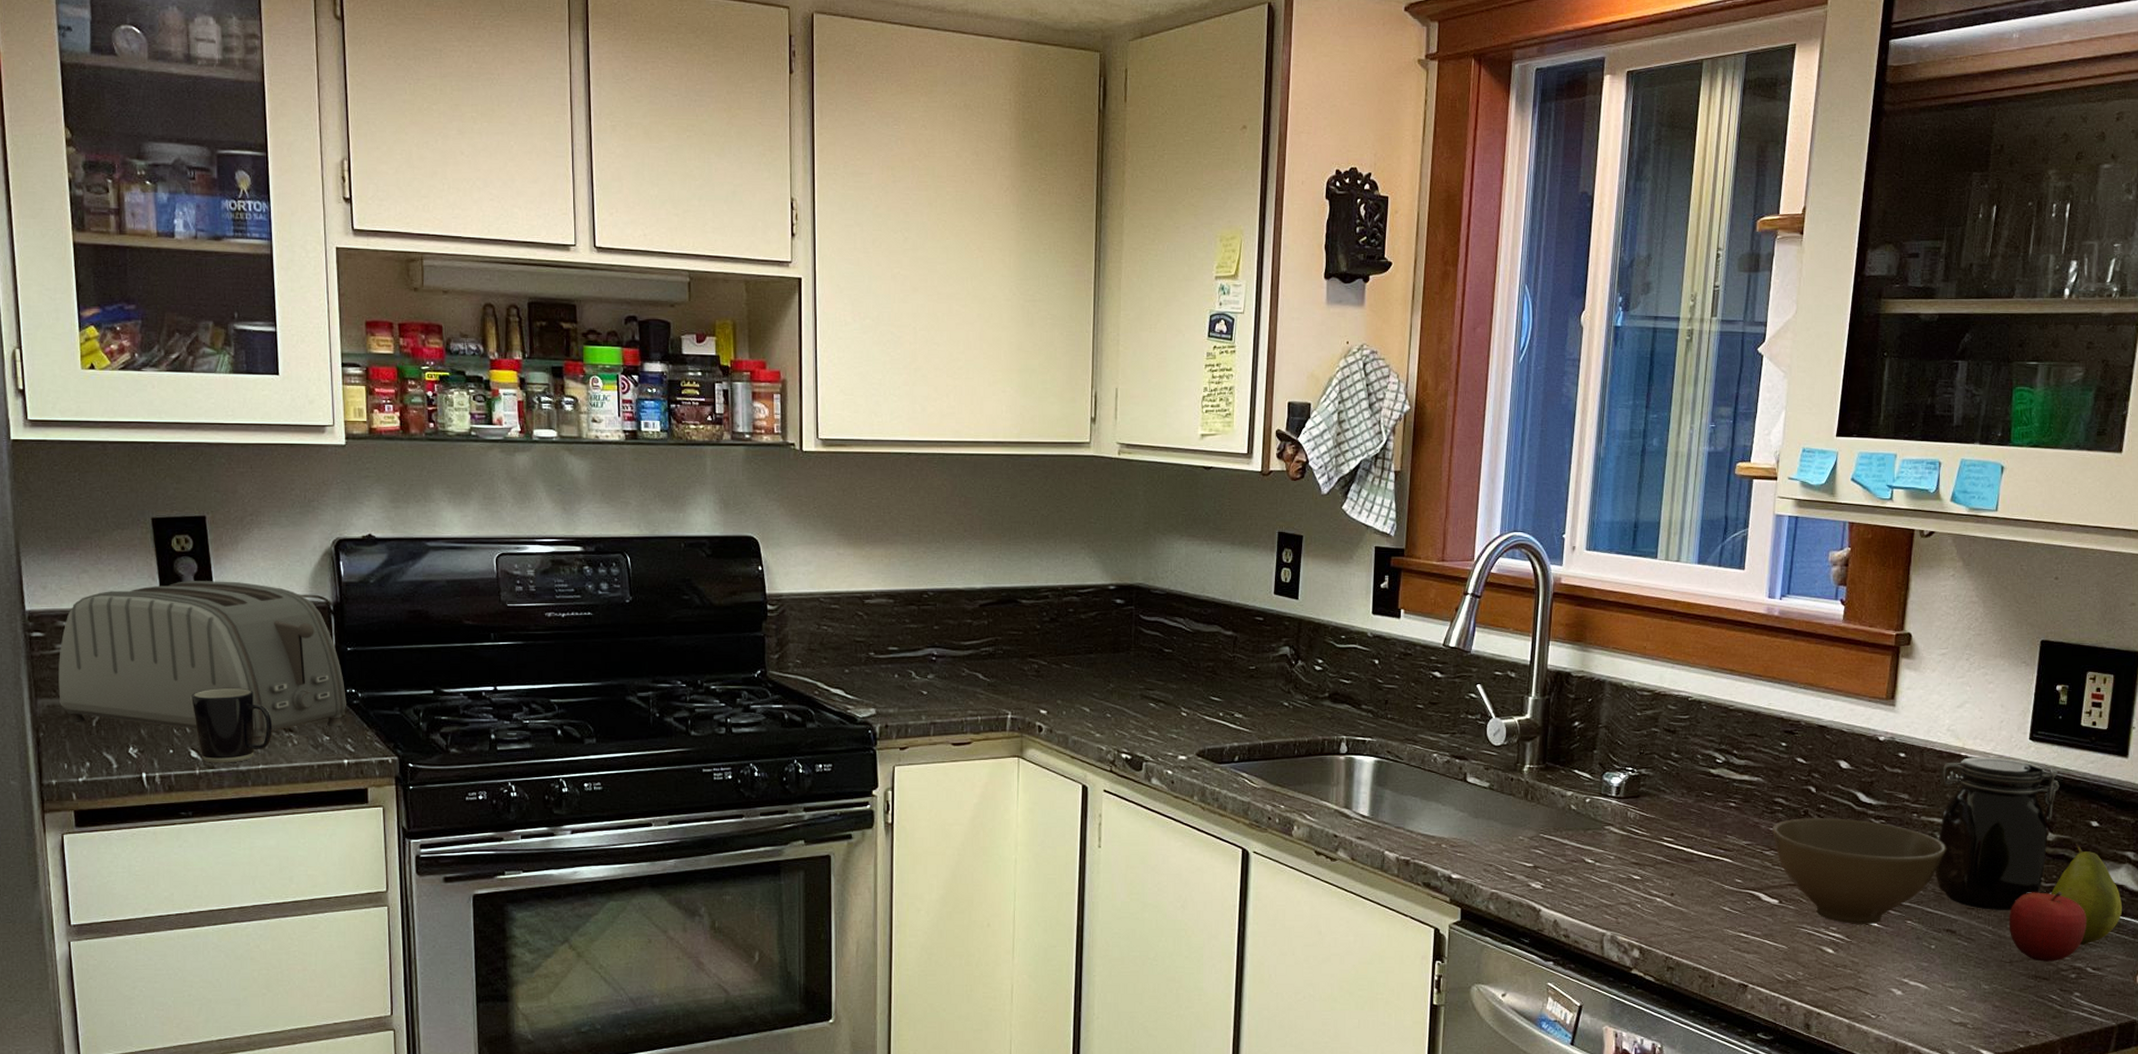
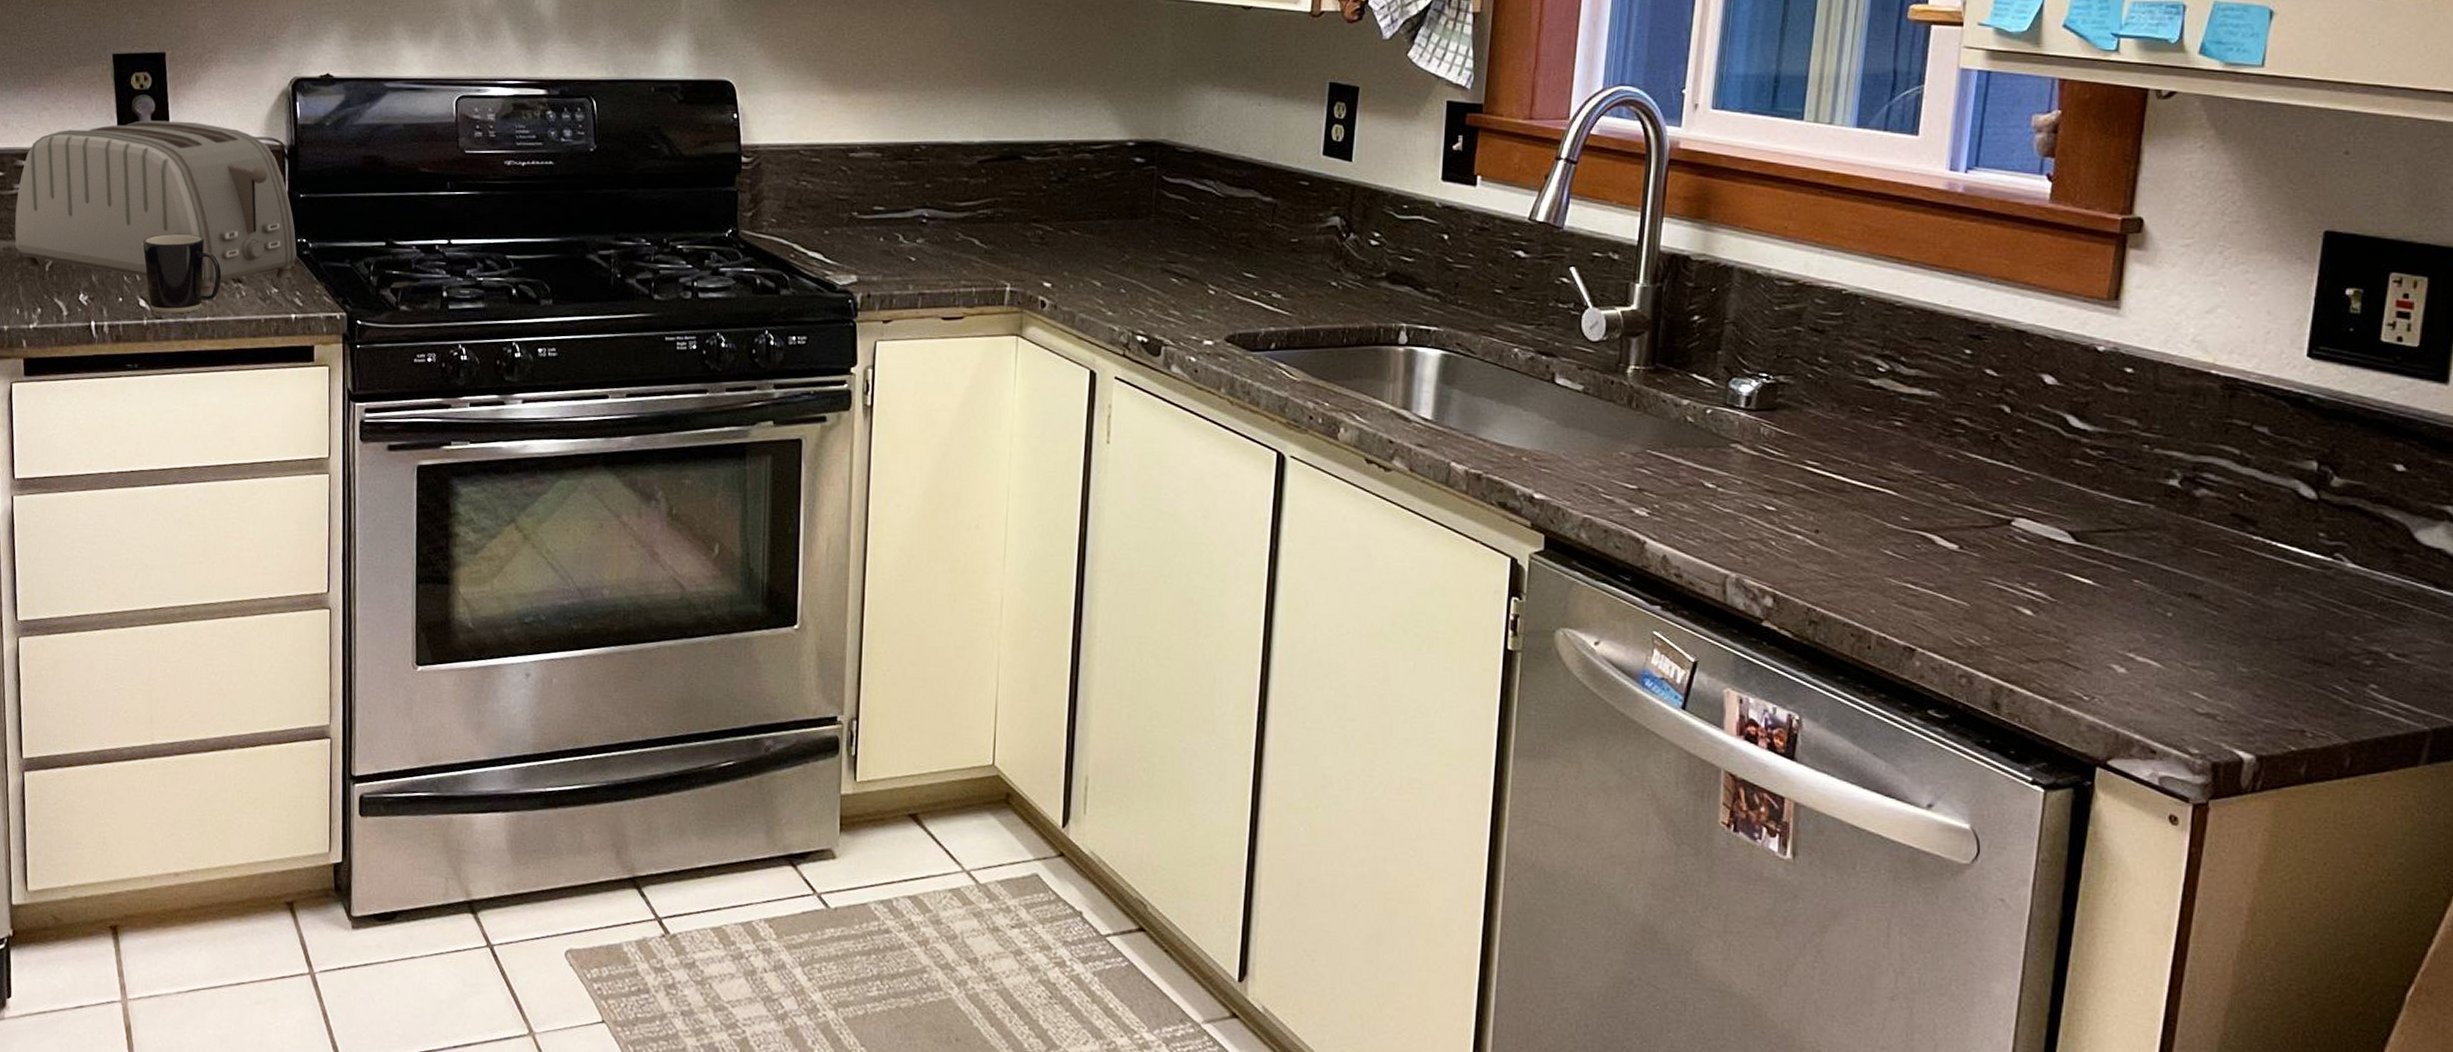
bowl: present [1771,818,1947,925] -> none [1950,444,2190,582]
jar: present [1935,757,2060,910] -> none [2173,376,2350,573]
fruit: present [2009,892,2087,962] -> none [2276,551,2388,643]
fruit: present [2050,842,2123,945] -> none [2336,491,2440,623]

